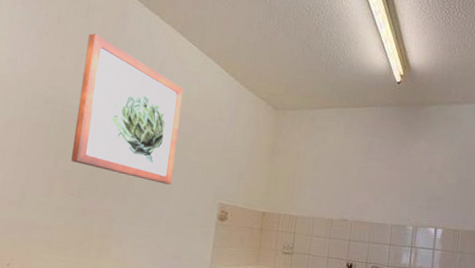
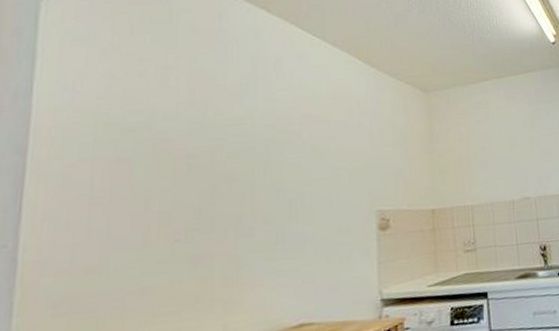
wall art: present [71,33,184,185] -> none [170,40,313,202]

